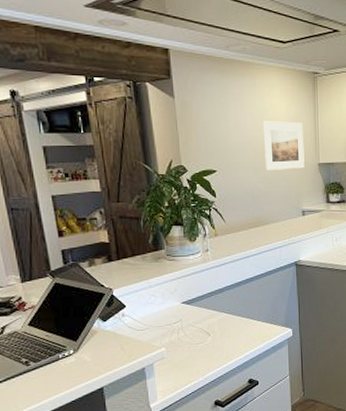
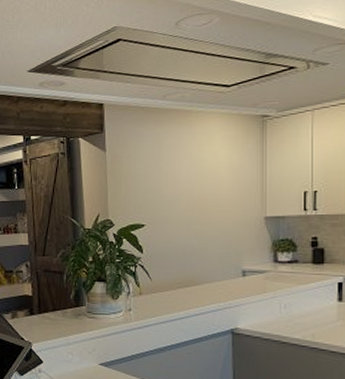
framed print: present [263,121,305,171] -> none [199,170,248,226]

